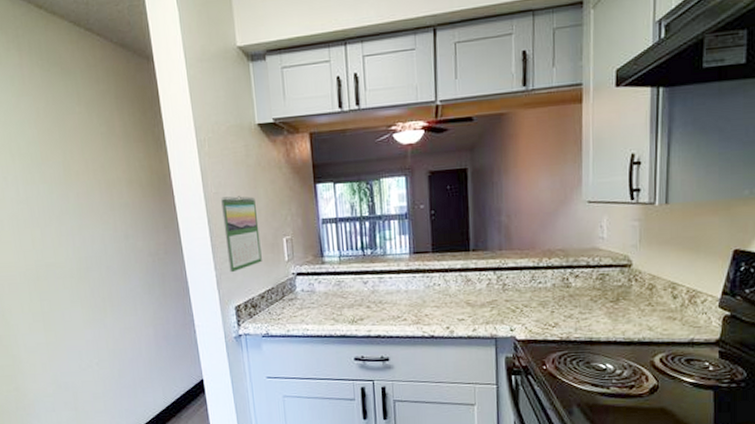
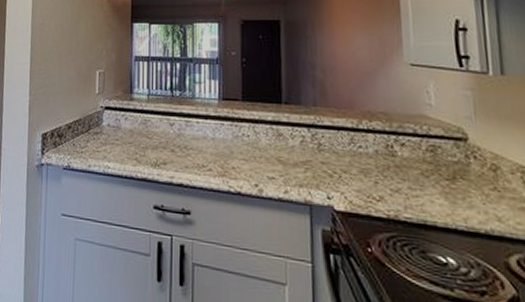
calendar: present [221,196,262,273] -> none [43,28,76,100]

